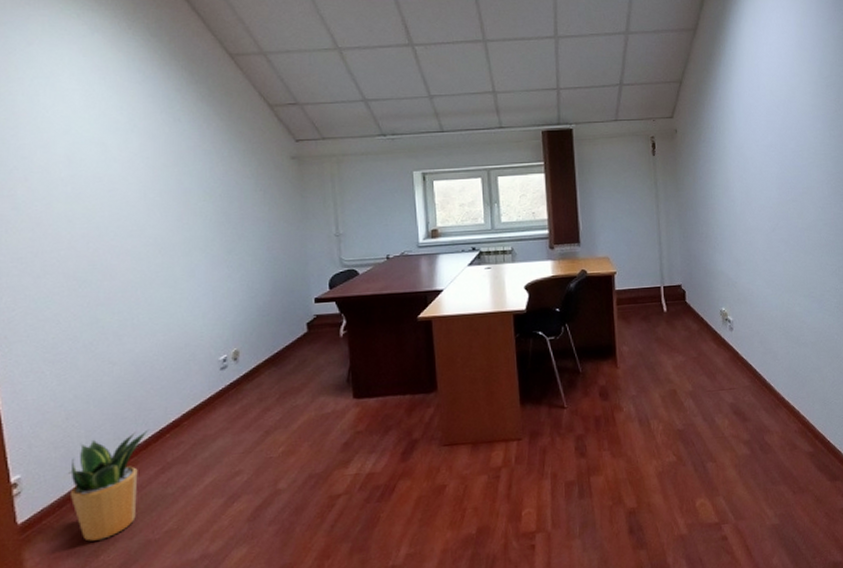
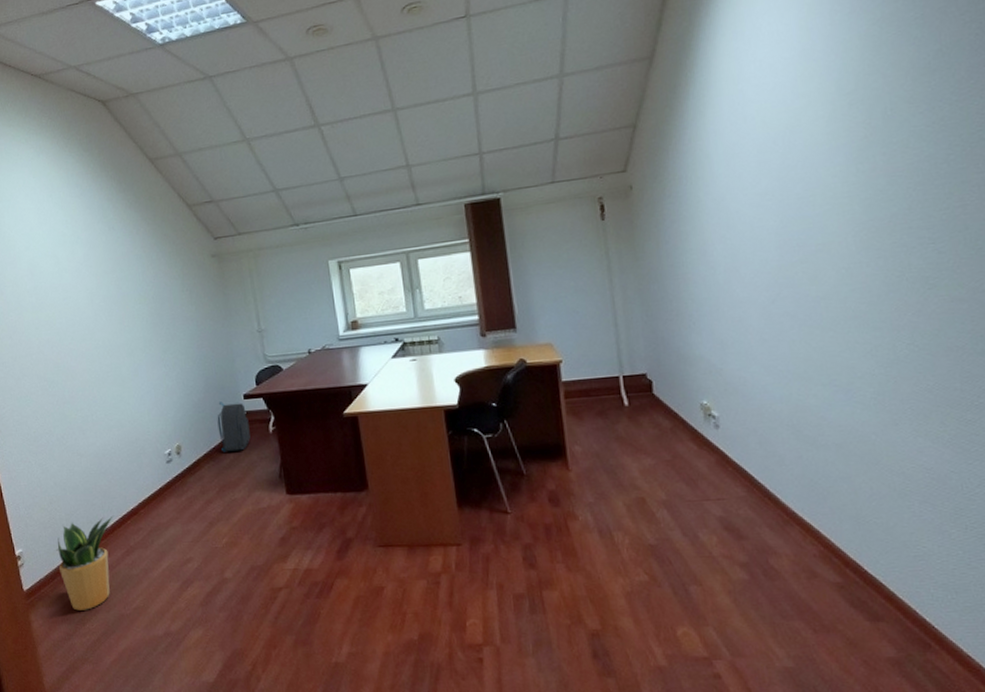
backpack: none [283,305,319,357] -> present [217,401,251,452]

